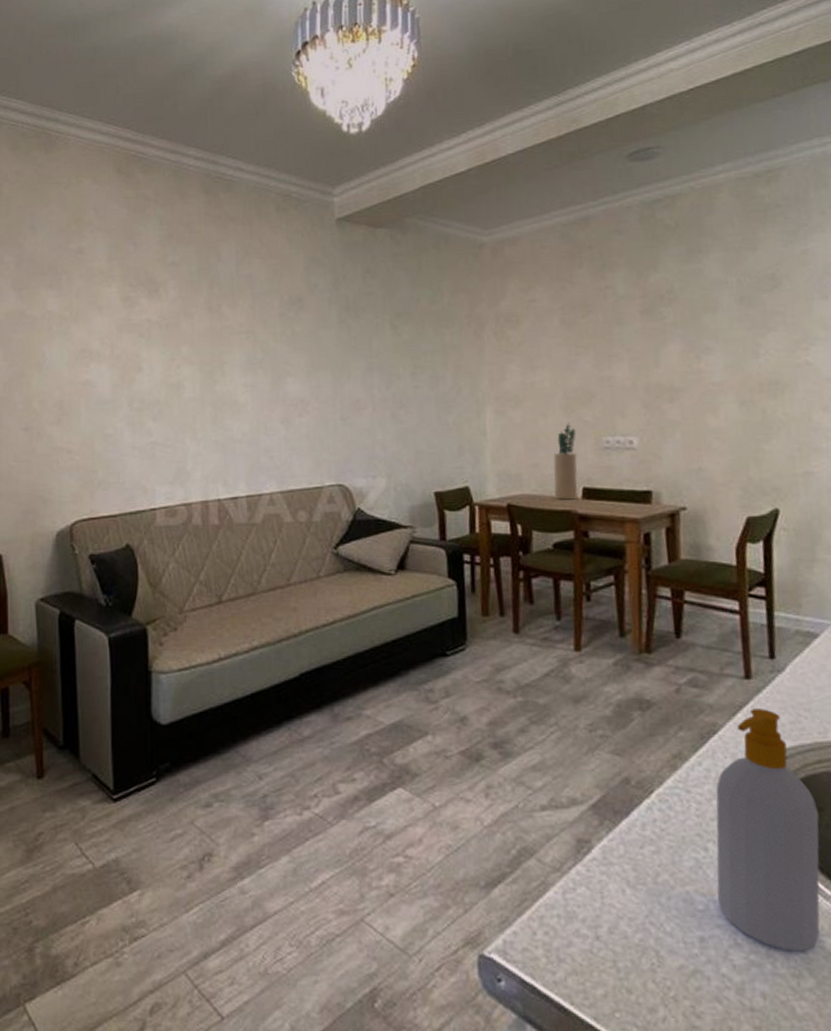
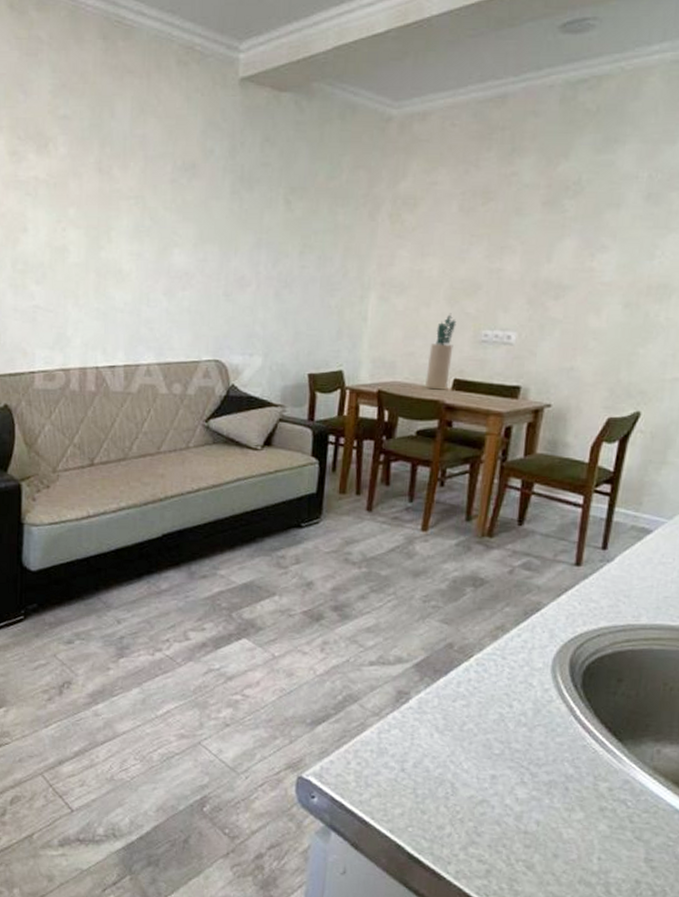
soap bottle: present [716,709,820,951] -> none [512,592,617,792]

